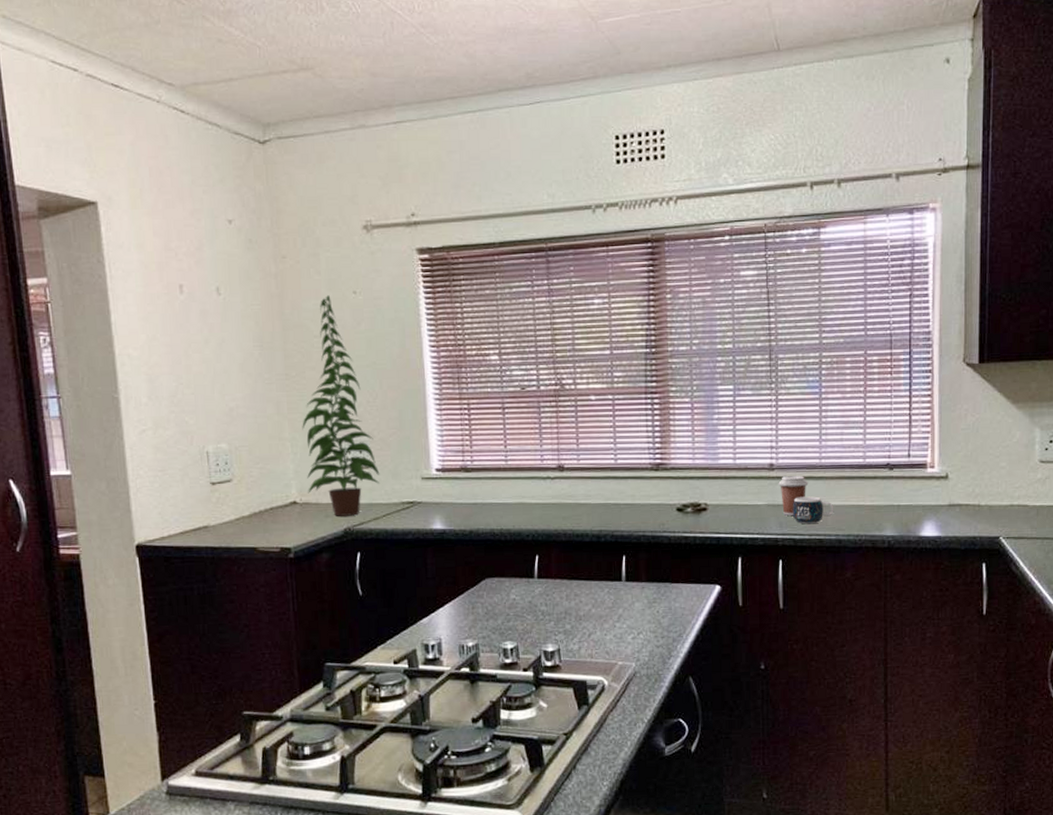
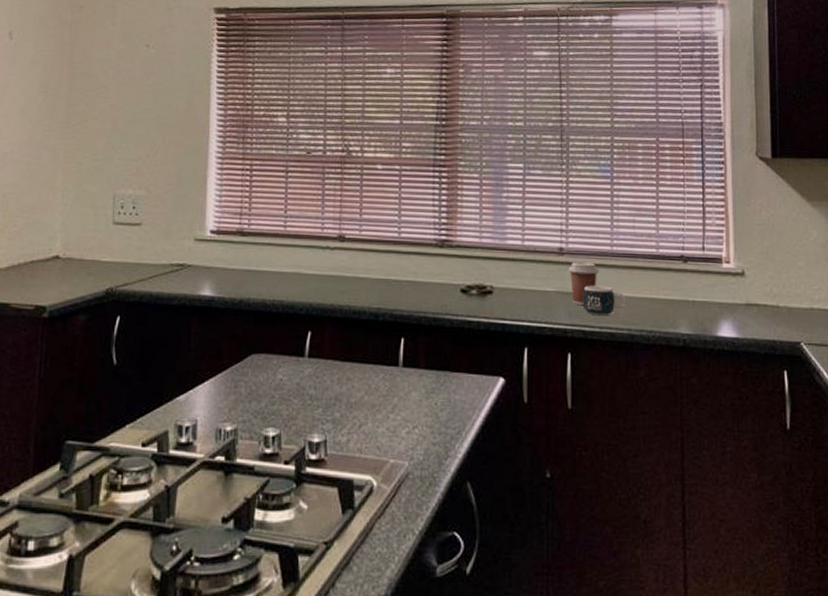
plant: present [302,295,380,516] -> none [73,47,152,275]

